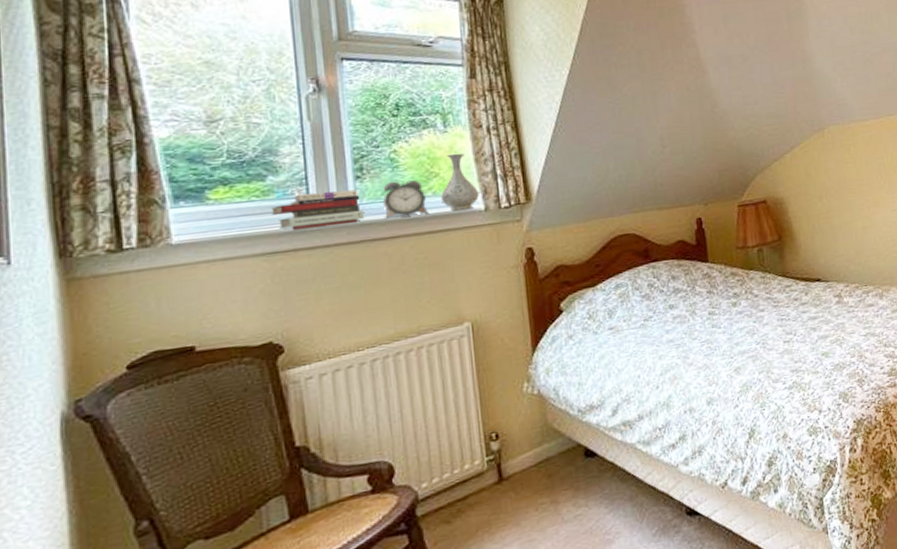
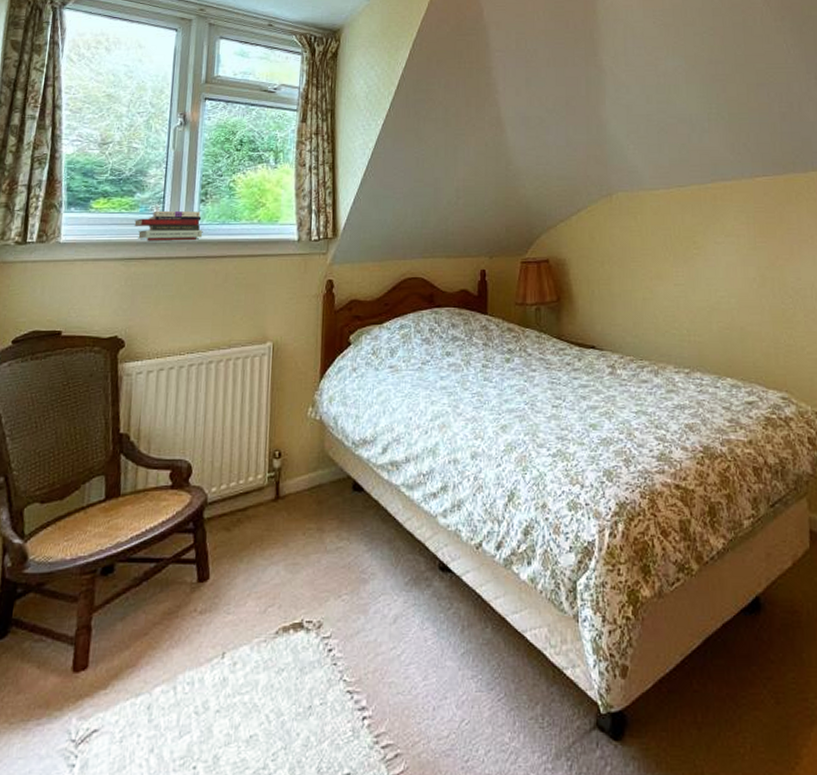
alarm clock: present [382,180,428,218] -> none [217,207,252,240]
vase: present [441,153,479,211] -> none [264,187,295,238]

